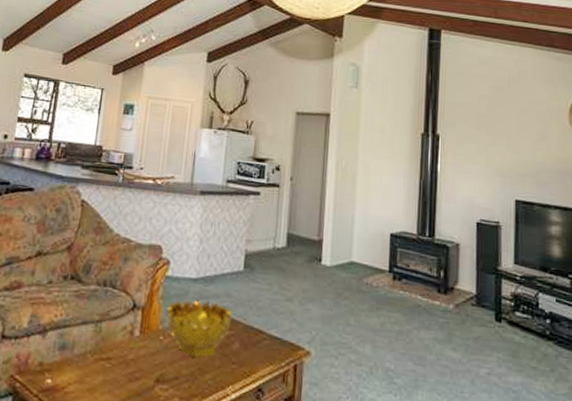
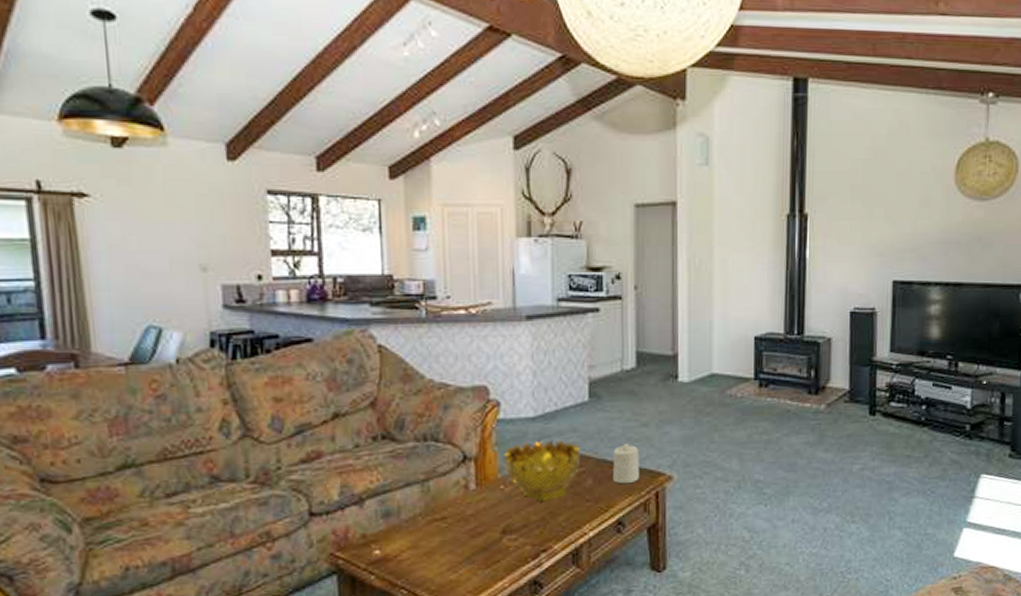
candle: none [257,313,283,353] -> present [613,442,639,484]

